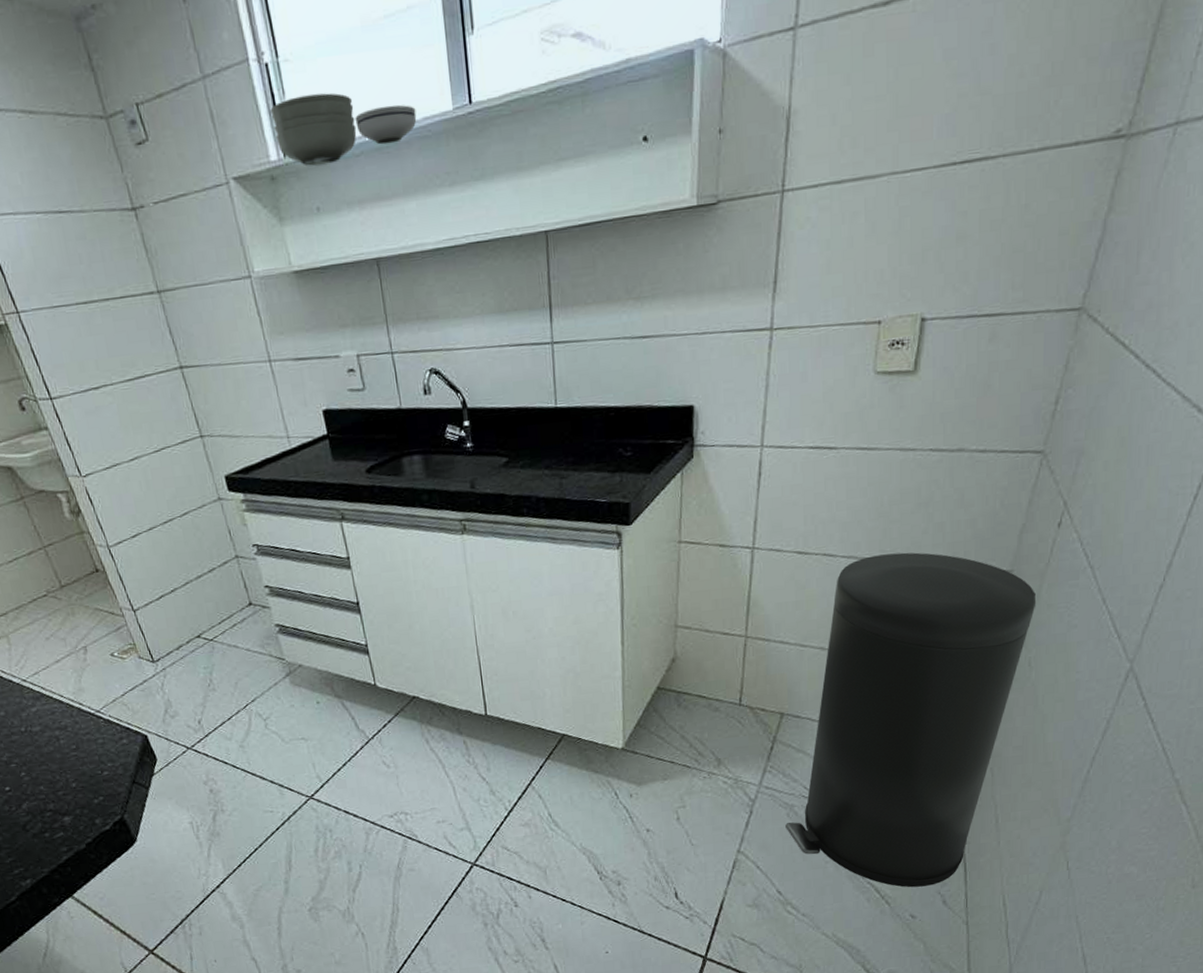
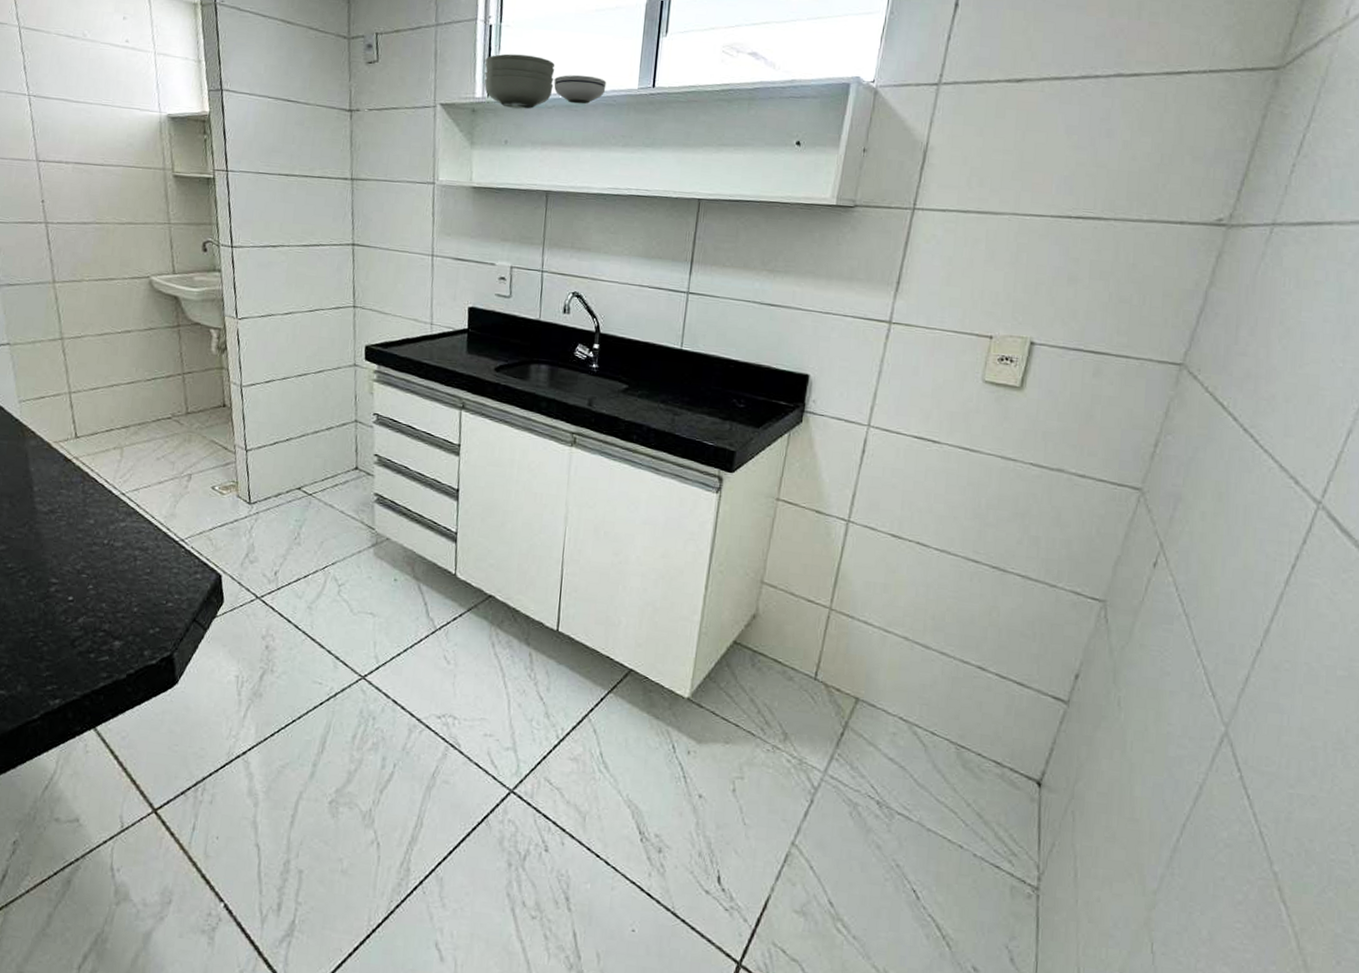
pedal bin: present [785,552,1037,888] -> none [846,554,1129,936]

